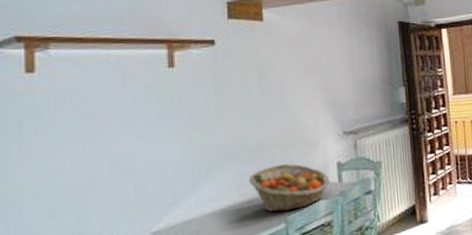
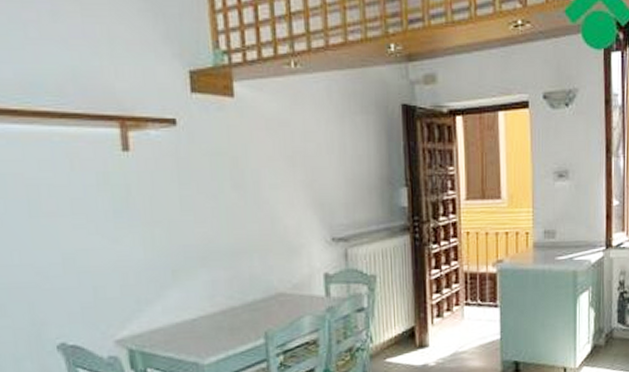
fruit basket: present [248,163,330,212] -> none [221,272,316,326]

